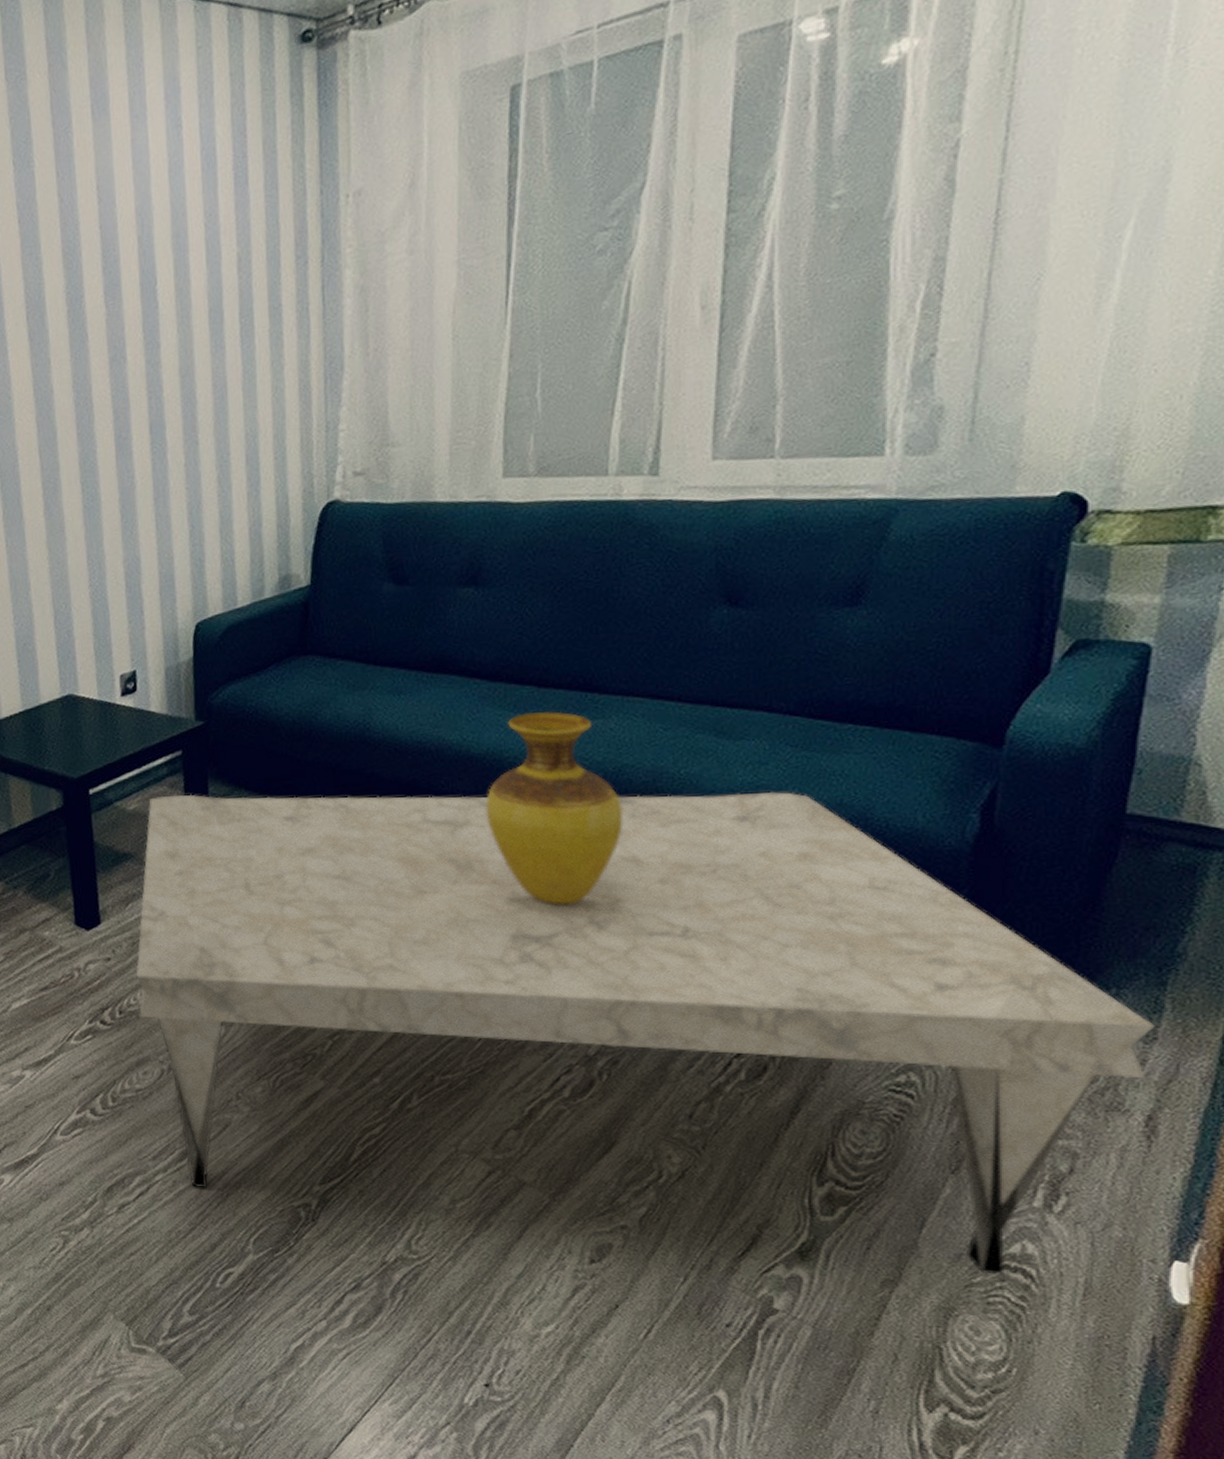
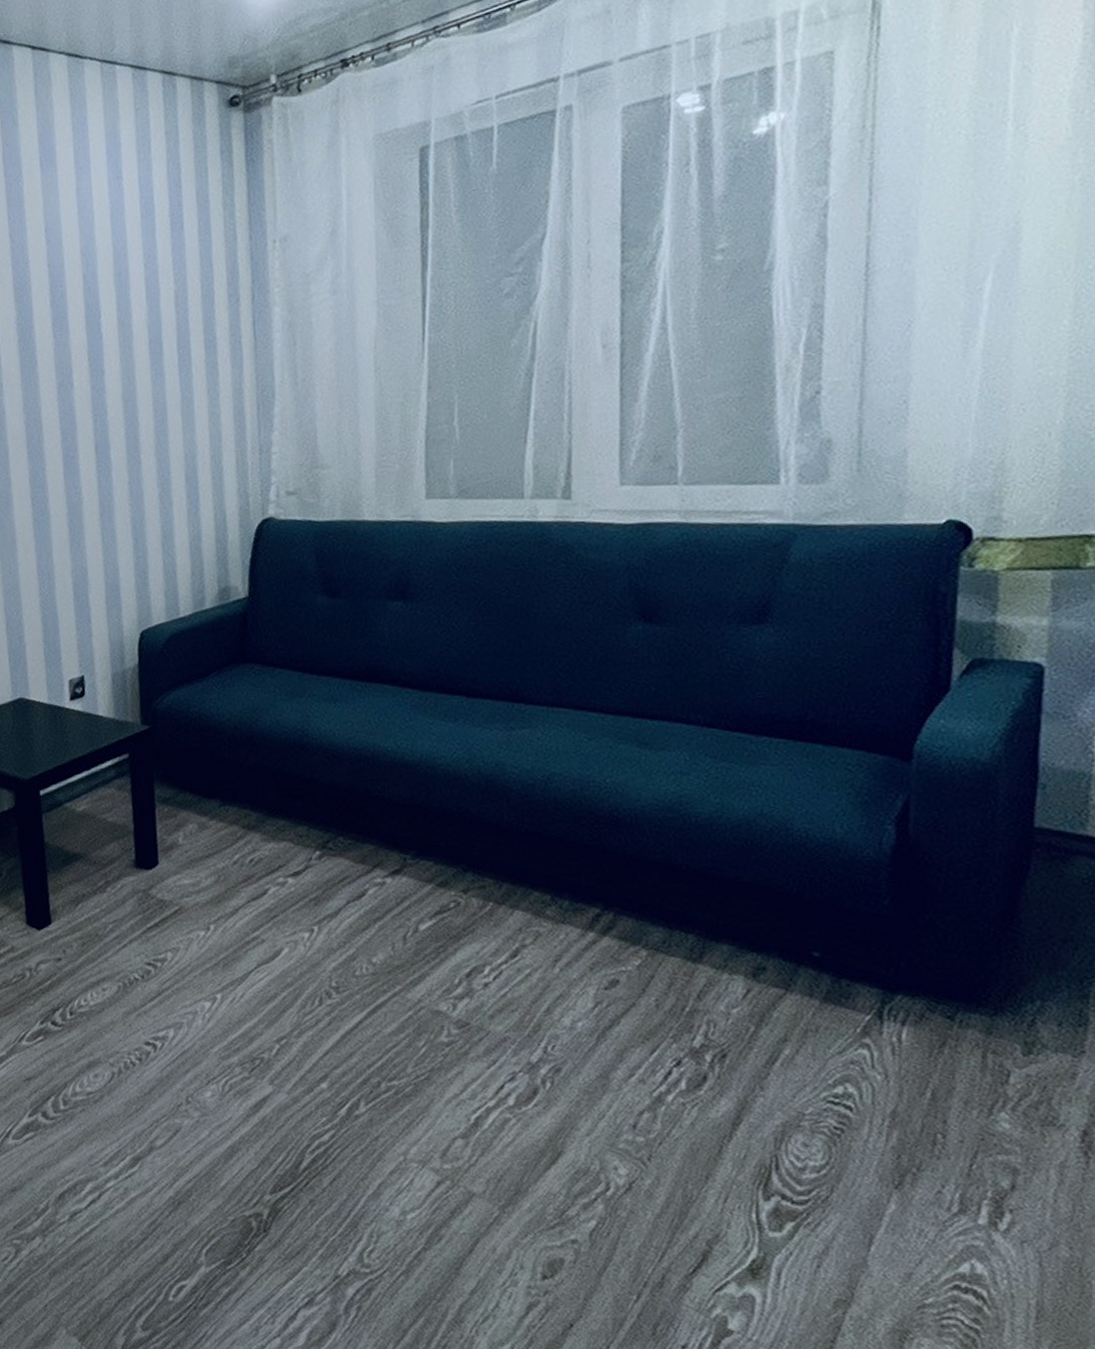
coffee table: present [136,791,1155,1275] -> none [86,796,1082,1296]
vase: present [485,711,622,904] -> none [421,720,553,910]

